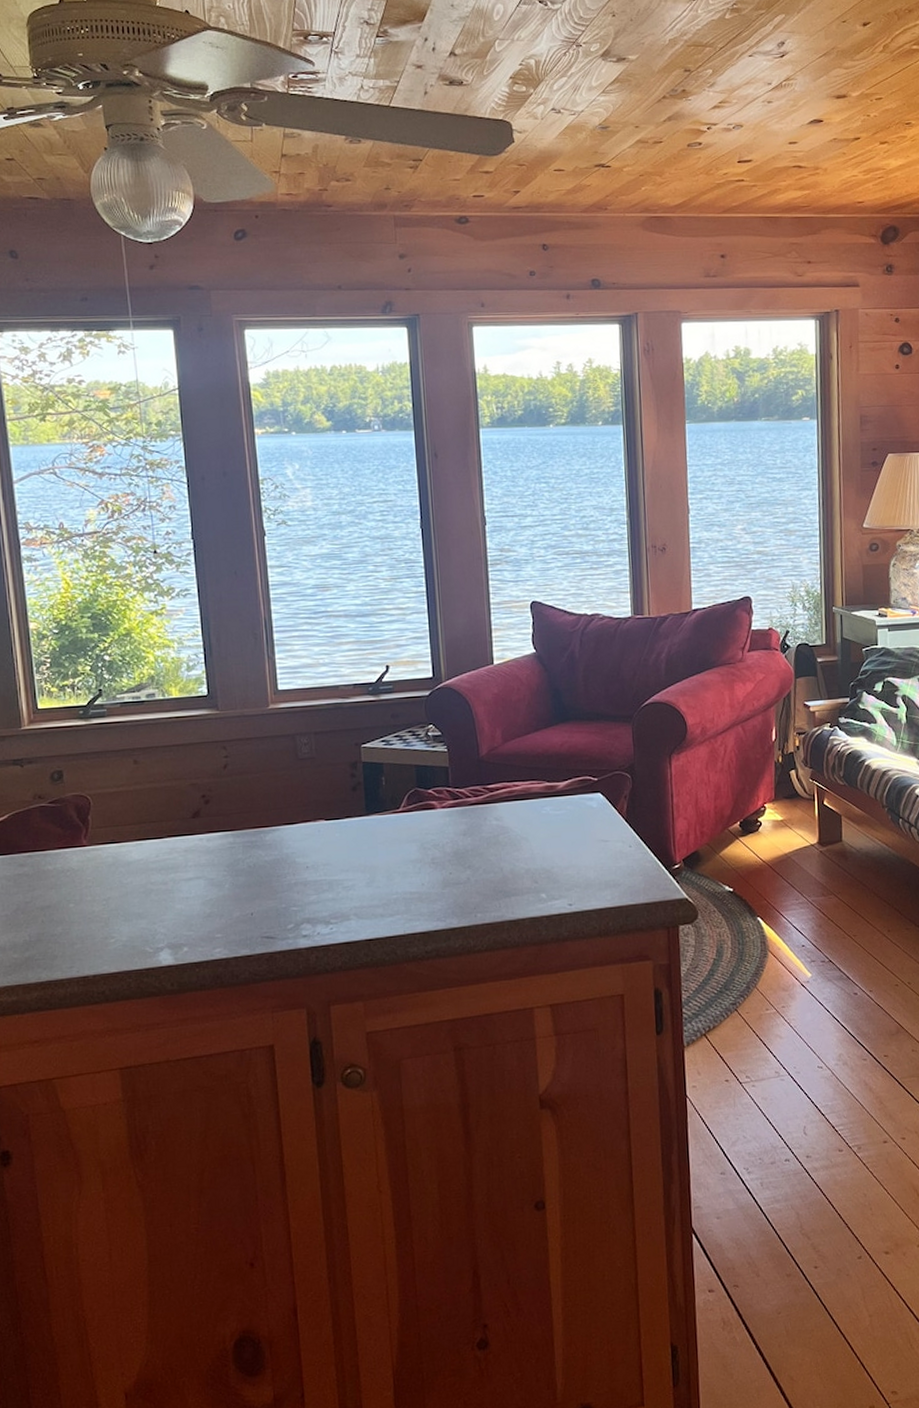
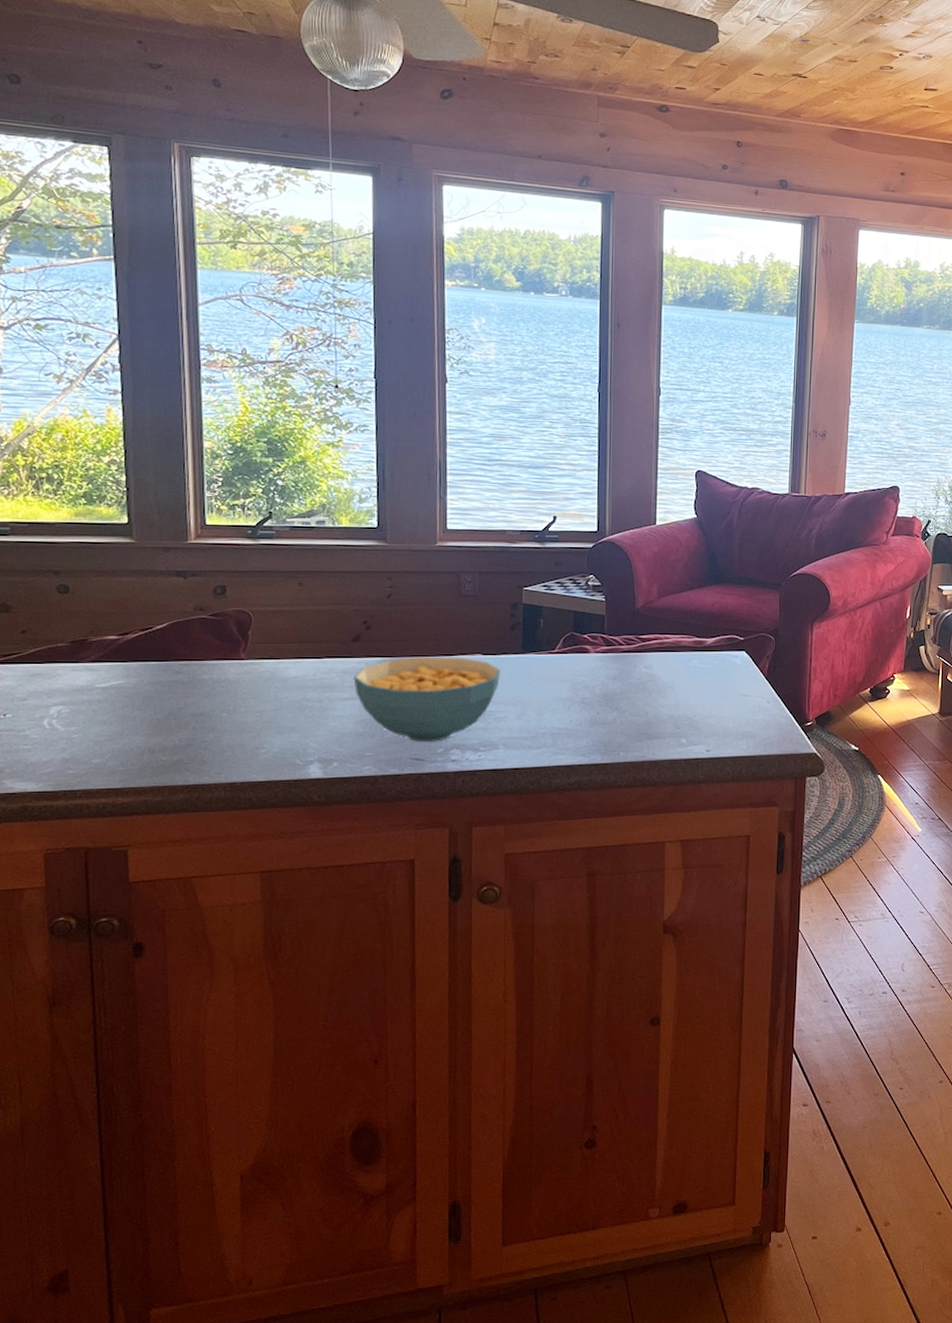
cereal bowl: none [196,824,346,919] -> present [353,656,500,741]

